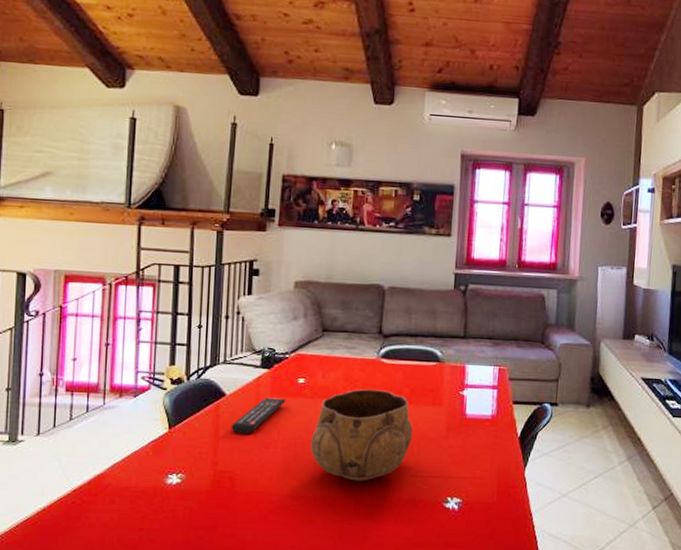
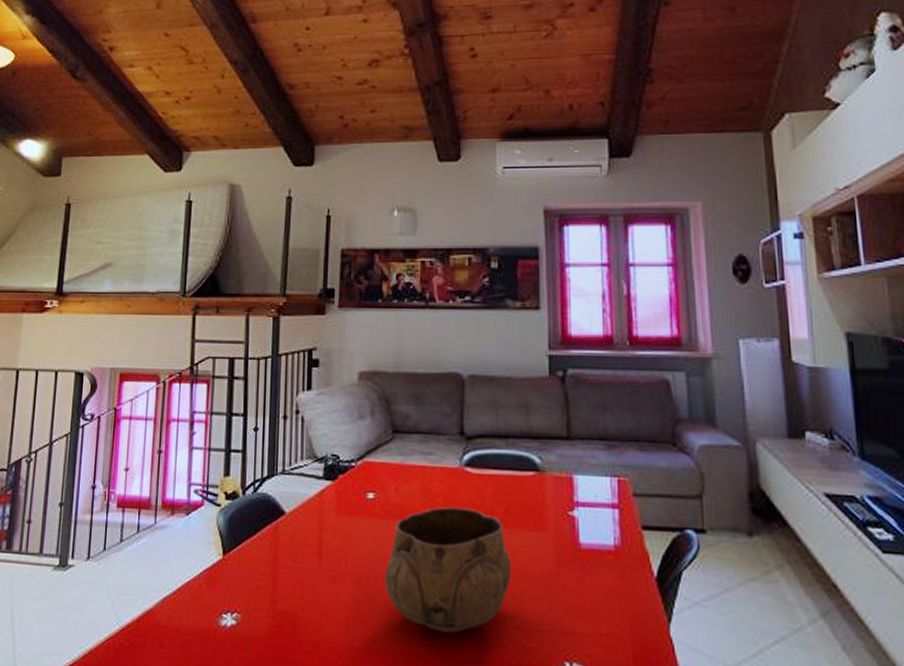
remote control: present [231,397,286,434] -> none [291,517,354,564]

